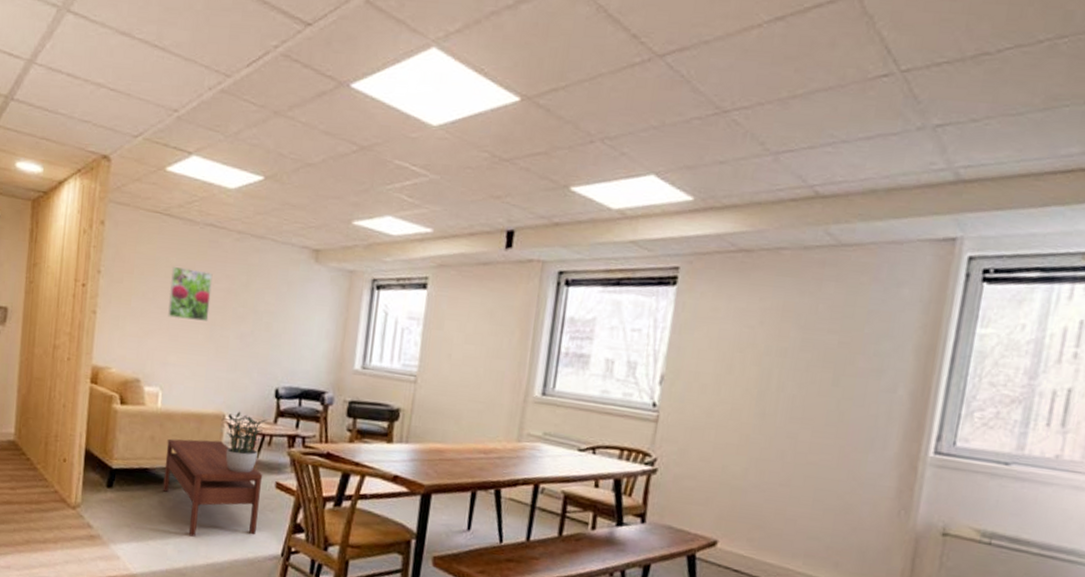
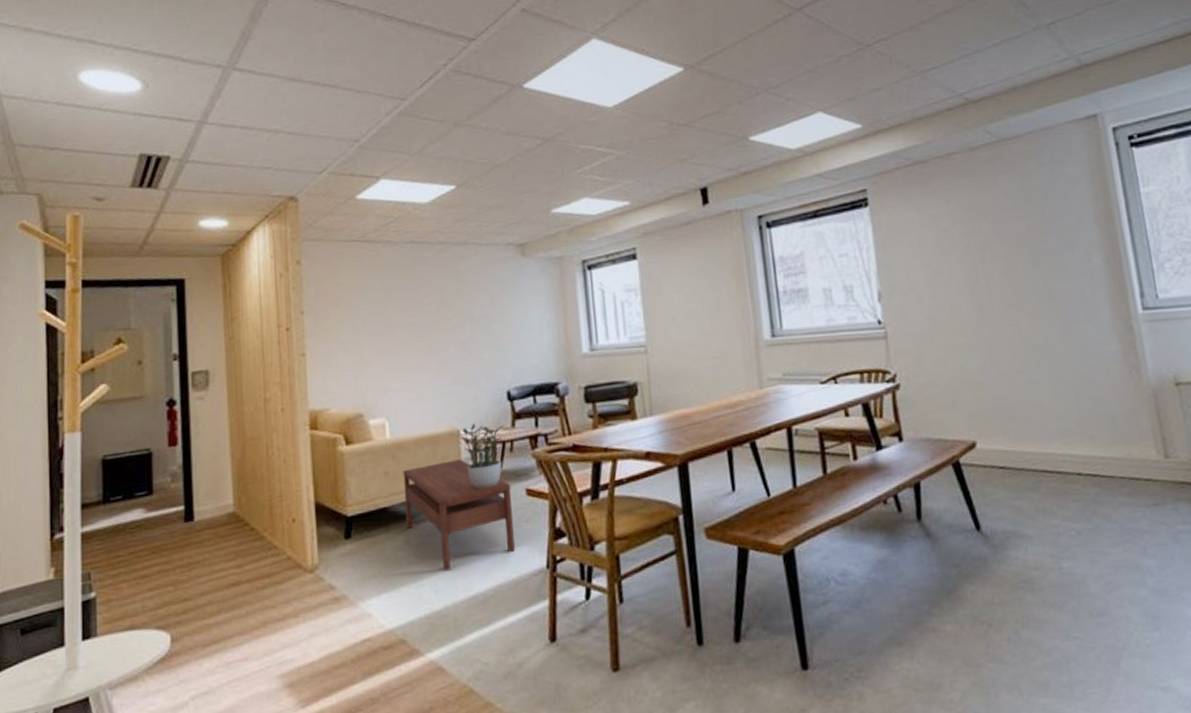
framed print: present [167,266,213,321] -> none [378,288,425,343]

